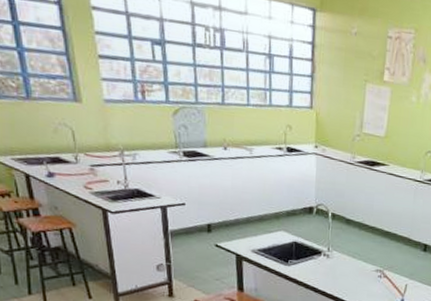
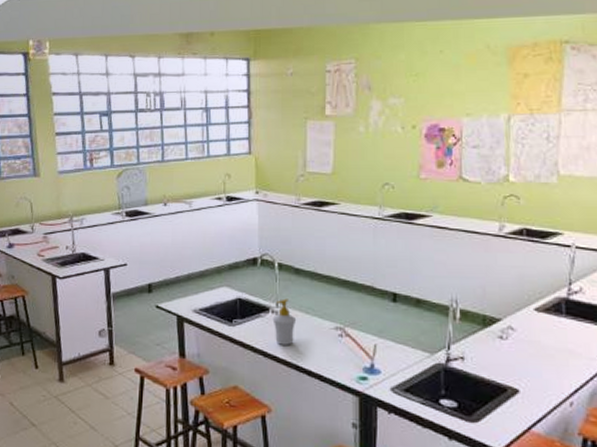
soap bottle: none [324,244,345,283] -> present [272,298,297,345]

